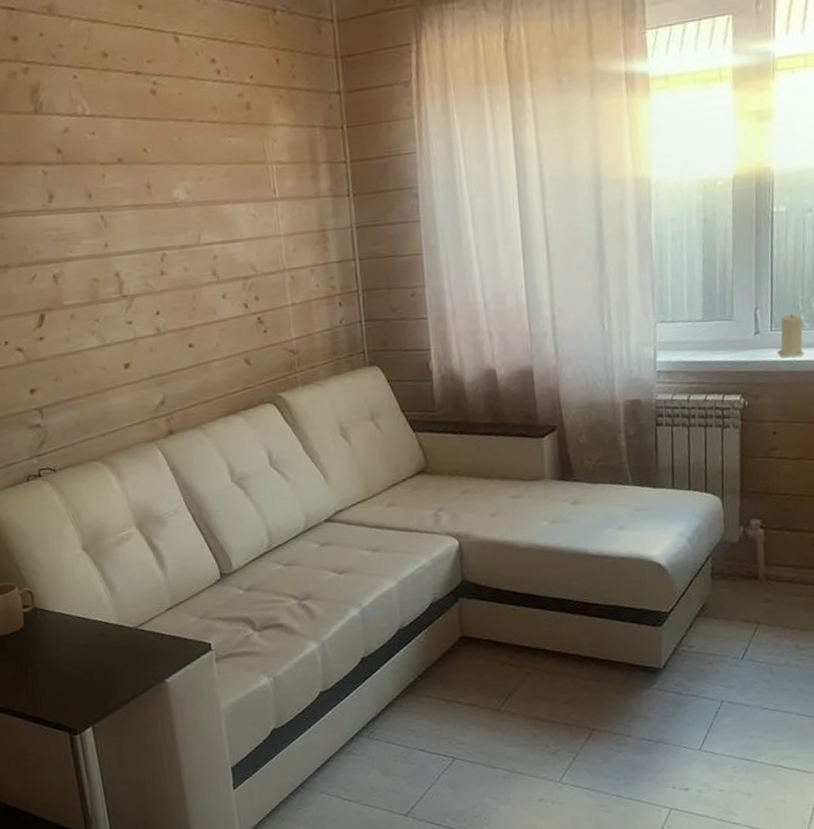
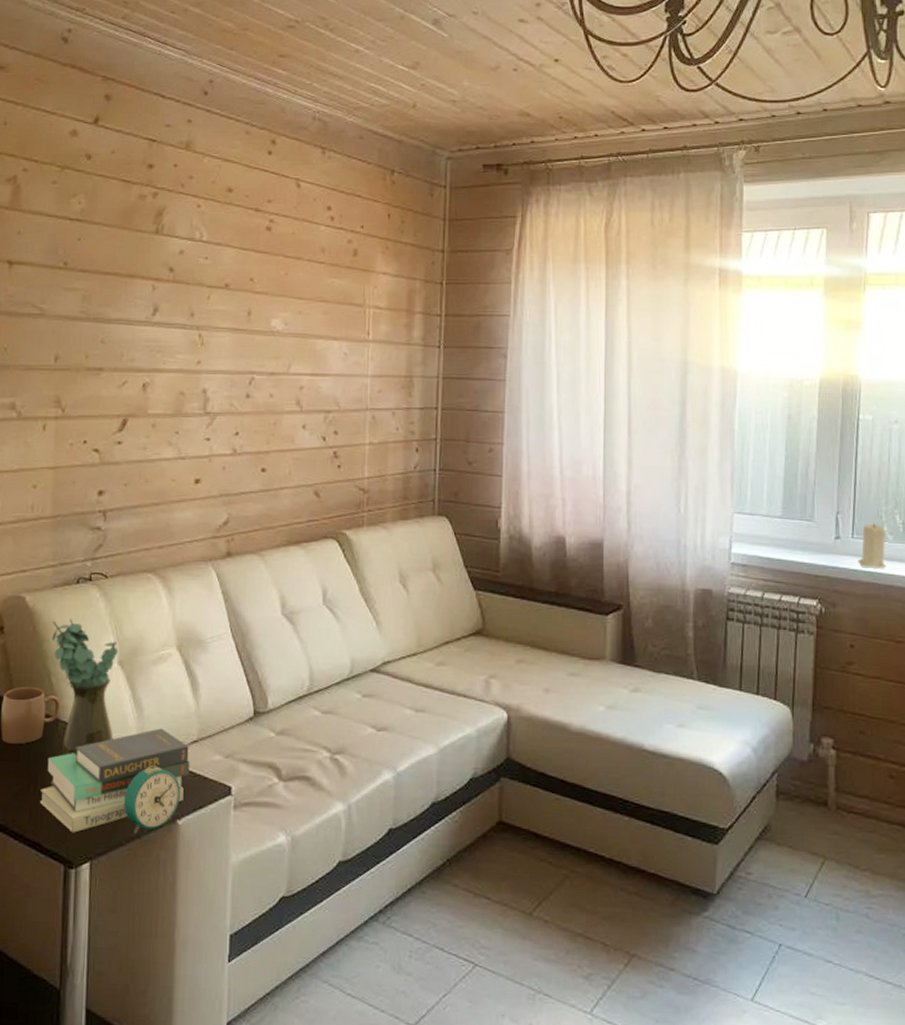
vase: none [12,514,92,639] -> present [52,618,119,755]
books: none [33,601,170,705] -> present [40,728,190,833]
alarm clock: none [112,635,165,697] -> present [124,765,181,834]

